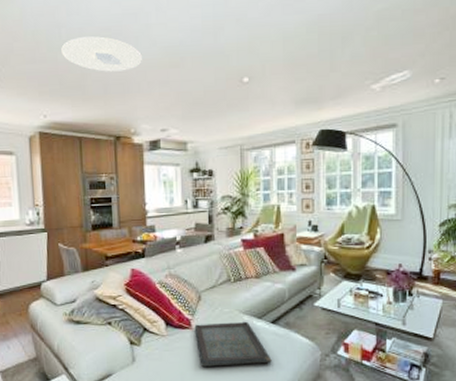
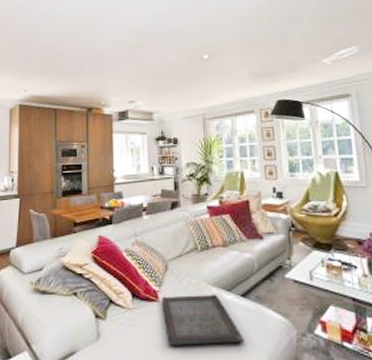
ceiling light: present [61,36,143,72] -> none [43,23,114,53]

